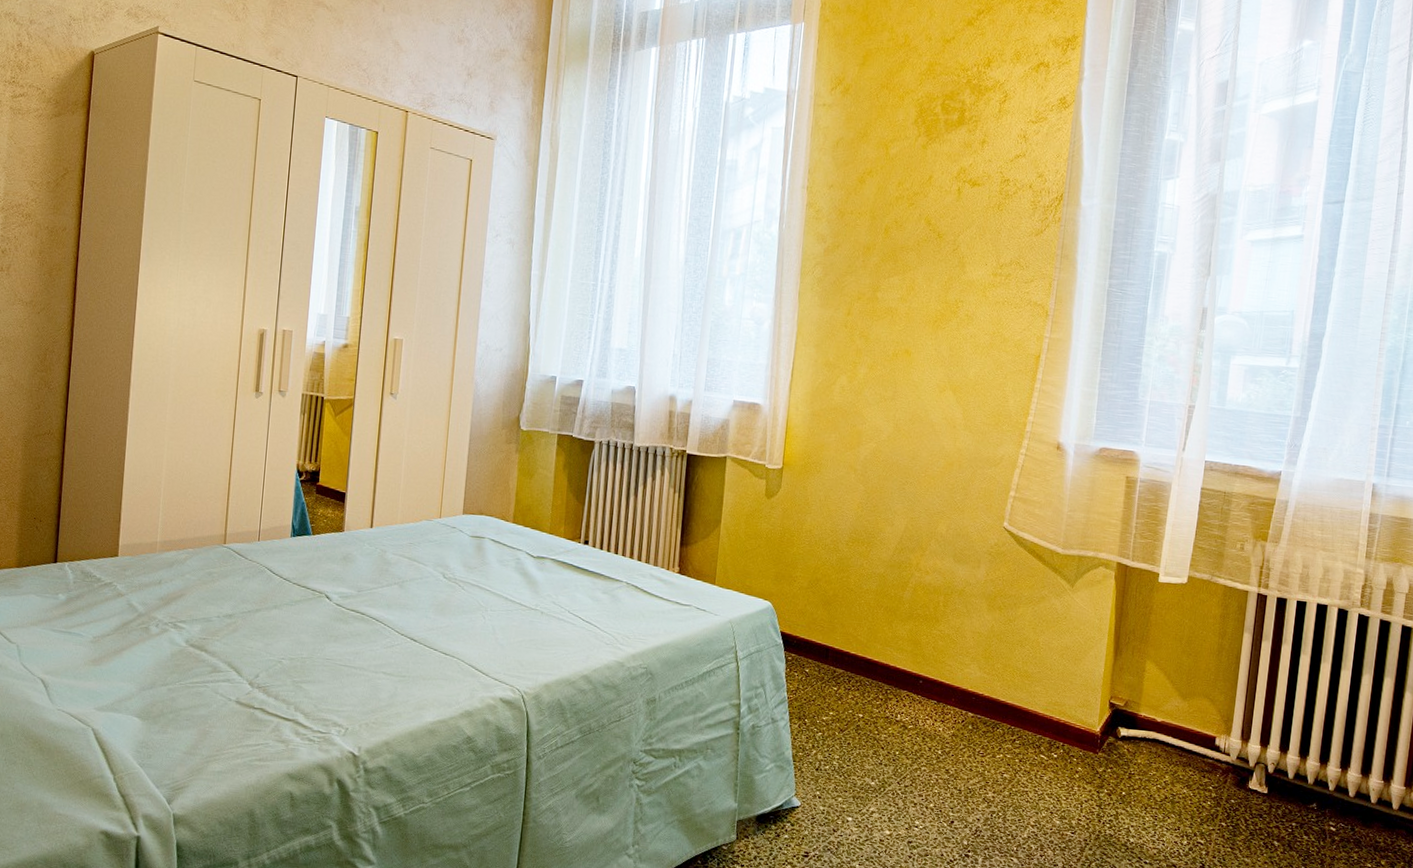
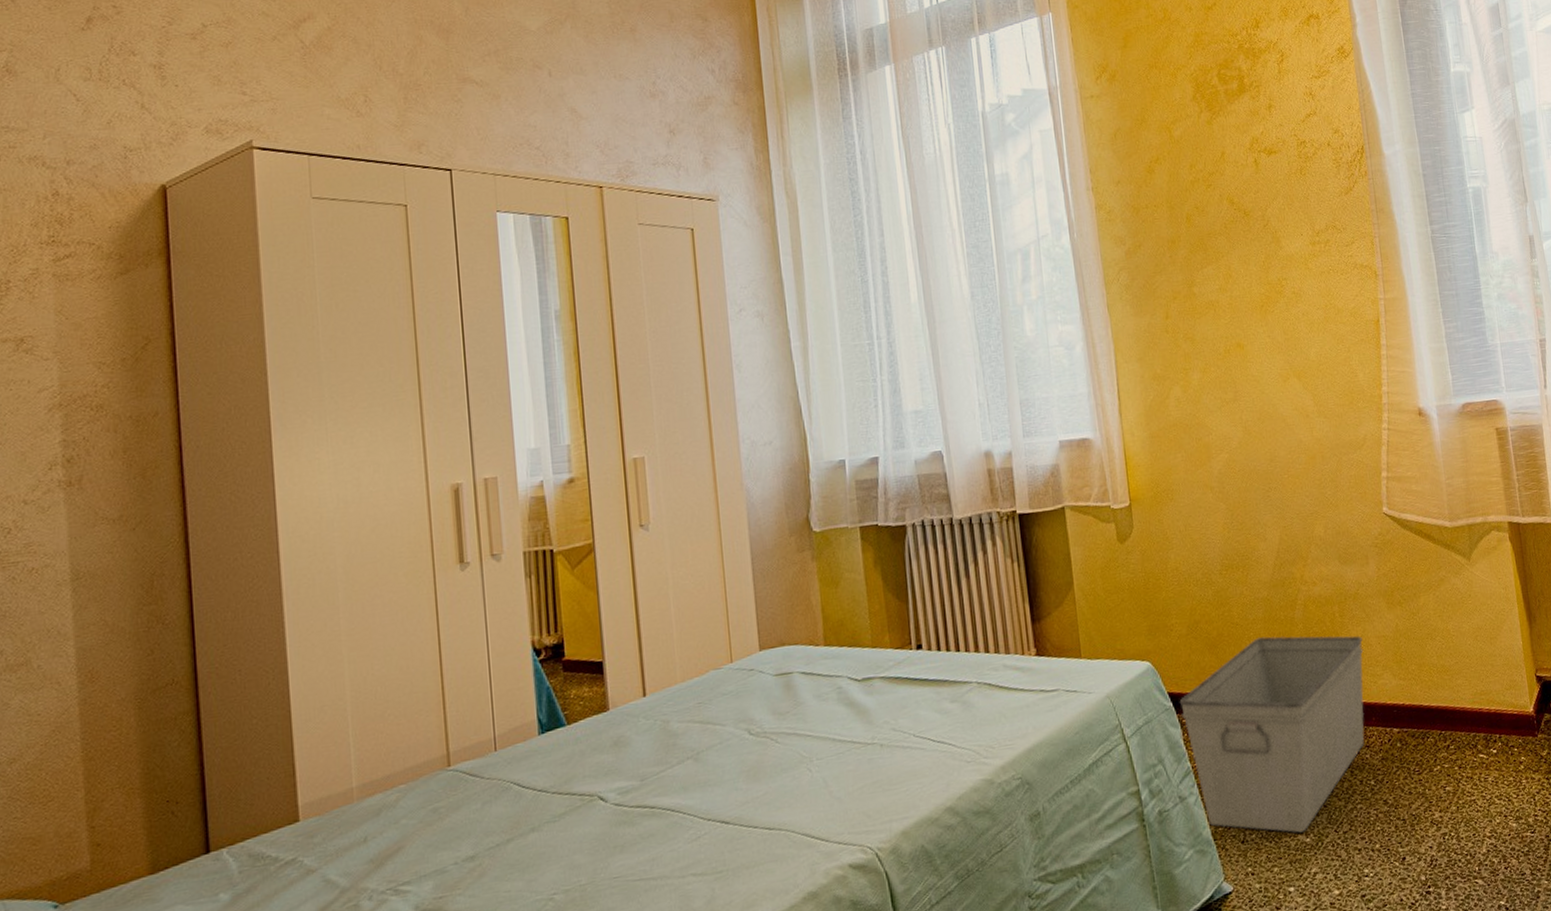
storage bin: none [788,605,959,776] -> present [1179,635,1365,833]

